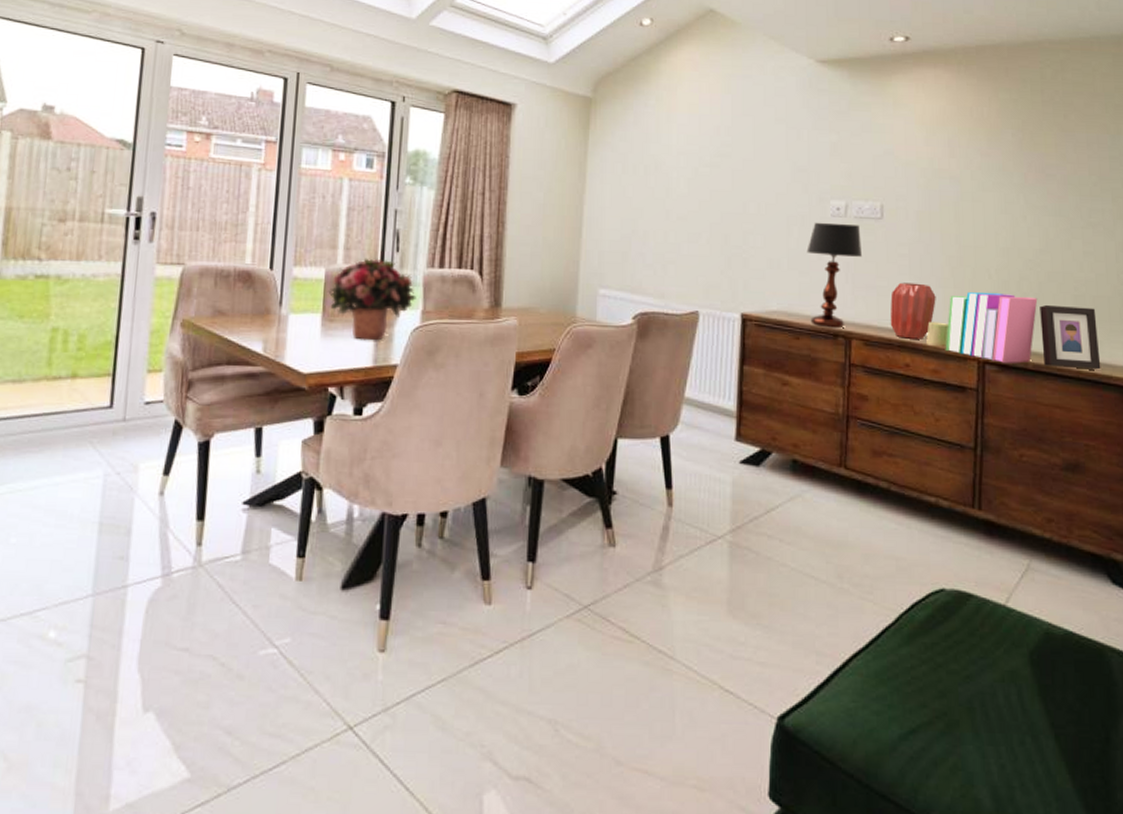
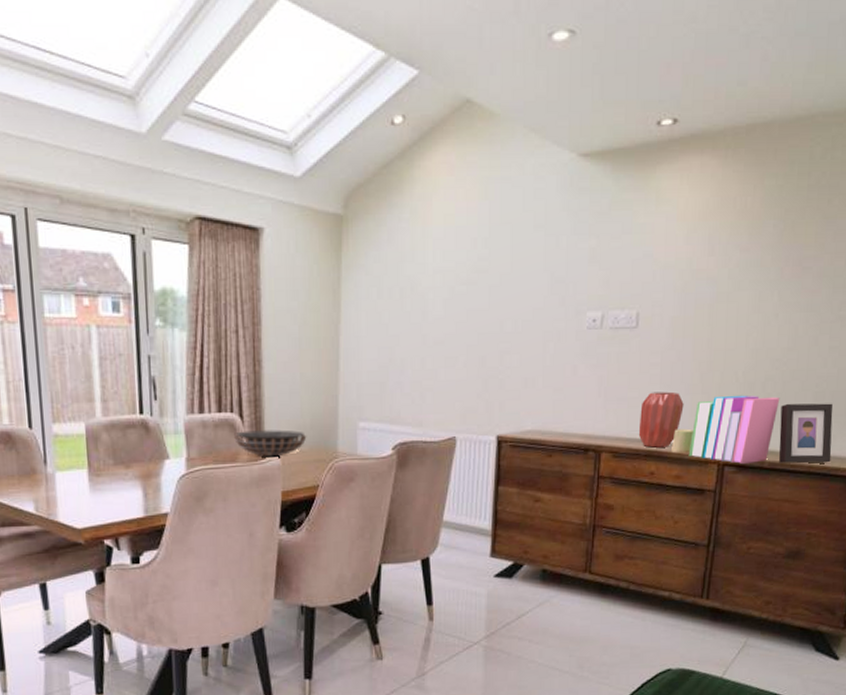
bouquet: present [326,258,417,341] -> none [89,408,180,492]
decorative bowl: none [472,288,546,317] -> present [234,430,307,457]
table lamp: present [806,222,862,329] -> none [561,335,616,444]

